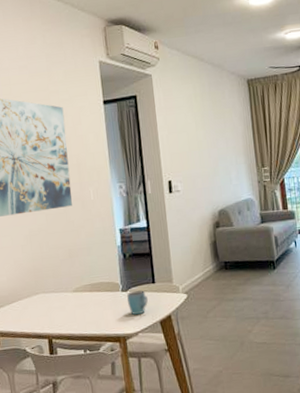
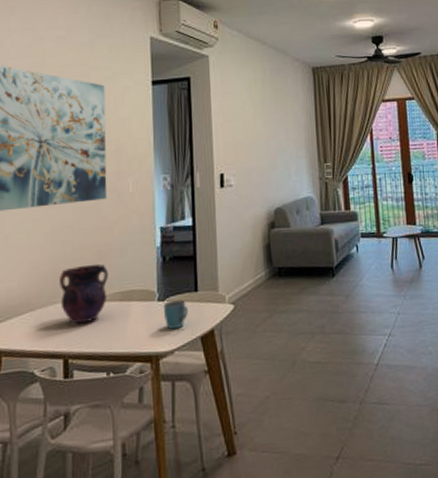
vase: none [39,261,80,311] -> present [59,263,108,325]

